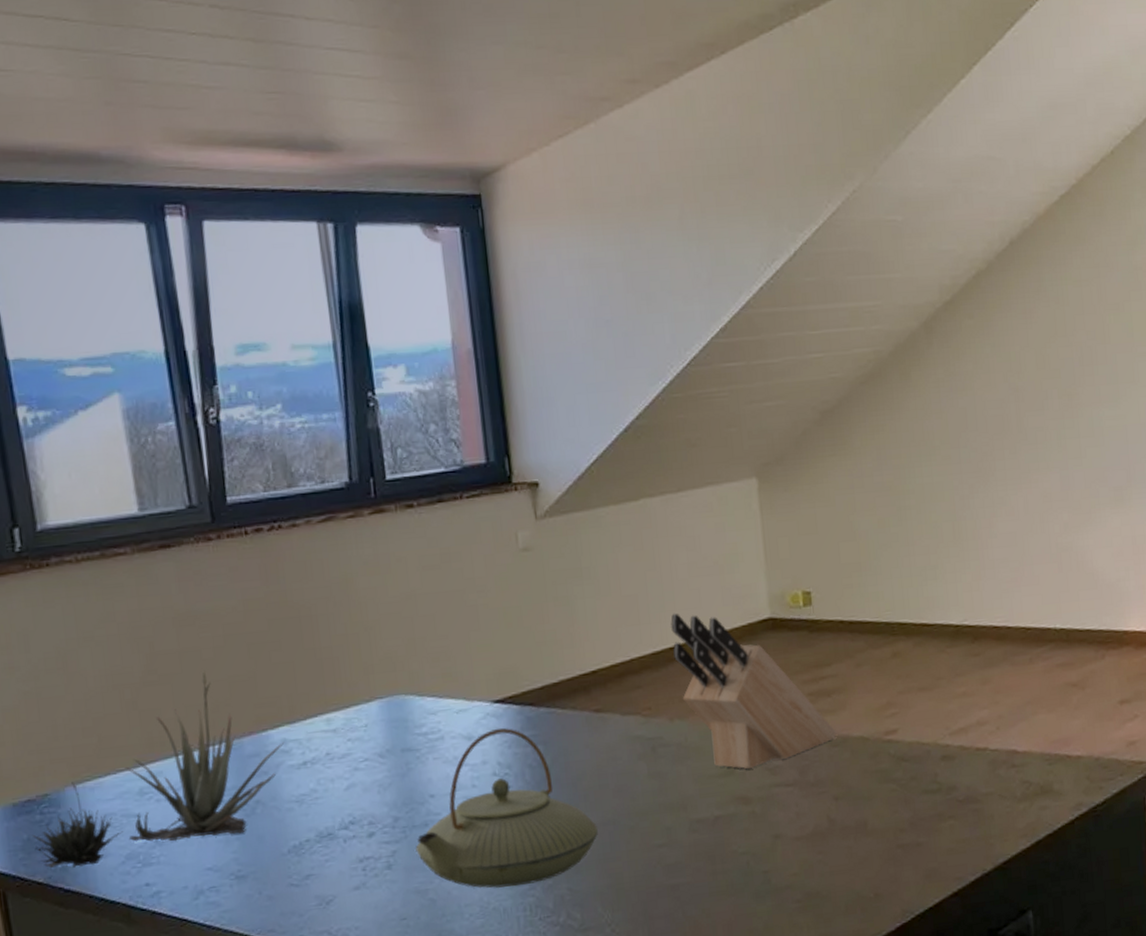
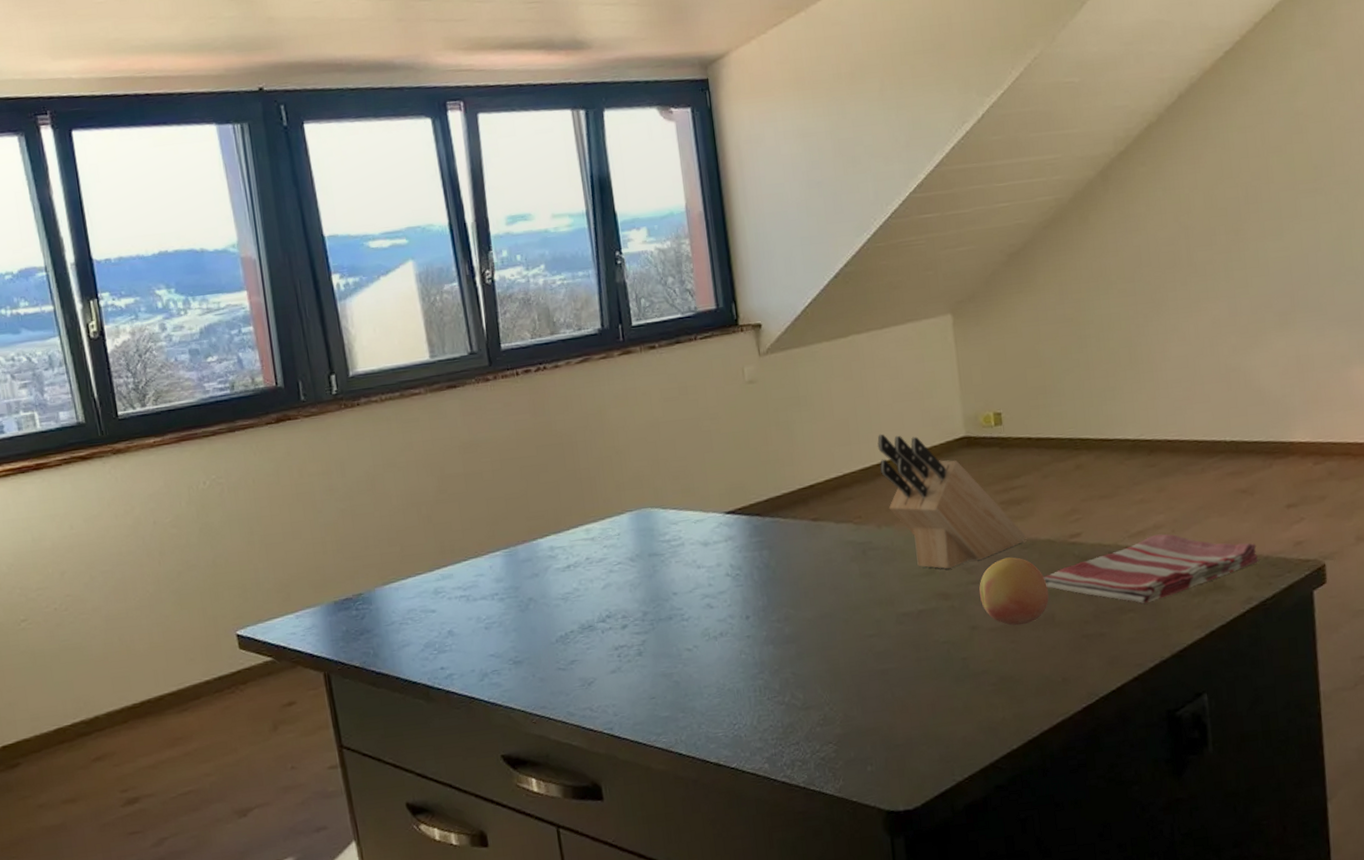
succulent plant: present [33,671,285,868] -> none [350,490,552,654]
teapot: present [415,728,598,888] -> none [662,535,817,672]
fruit: none [783,756,861,834] -> present [979,557,1049,626]
dish towel: none [856,731,1090,809] -> present [1044,533,1259,603]

